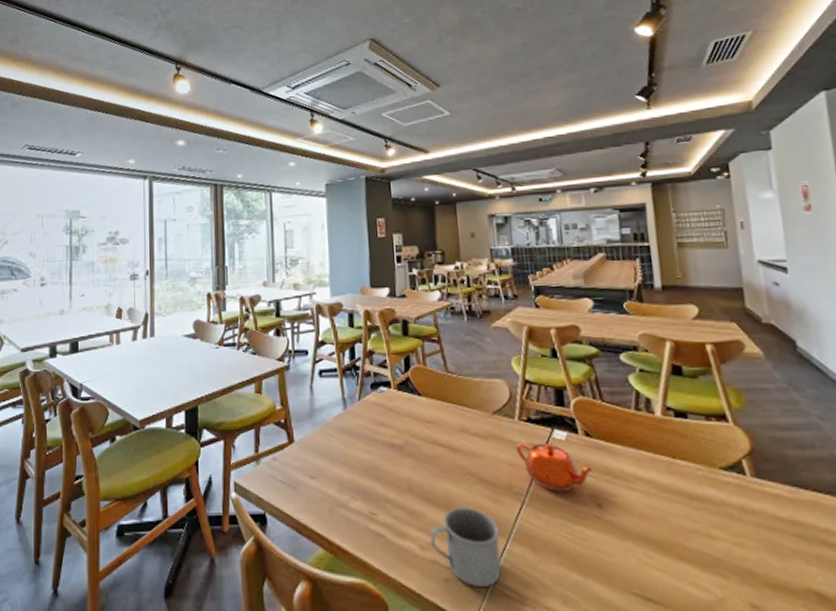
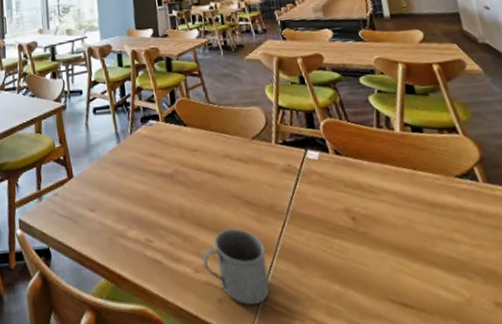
teapot: present [515,442,595,493] -> none [274,162,346,209]

